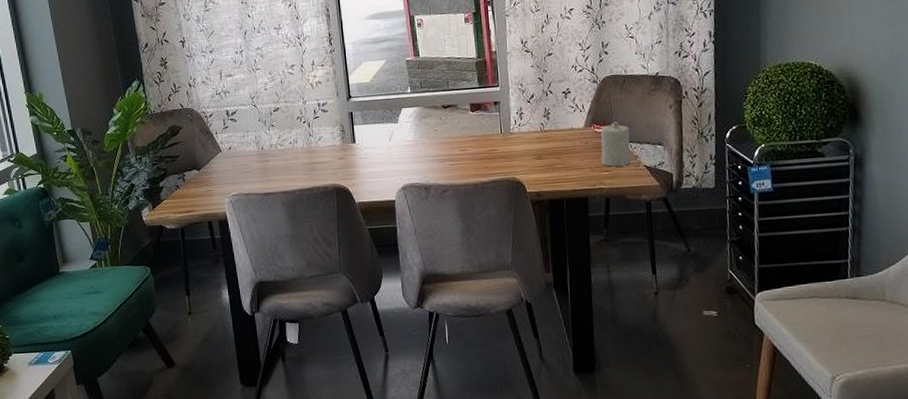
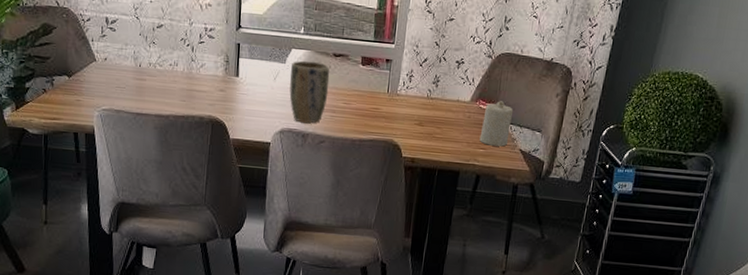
plant pot: none [404,116,444,176] -> present [289,60,330,124]

